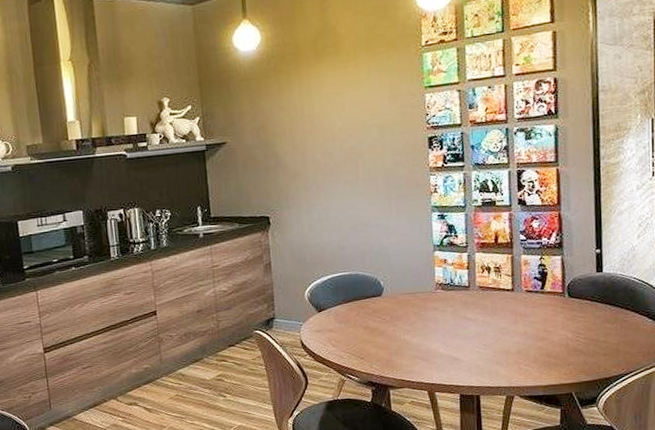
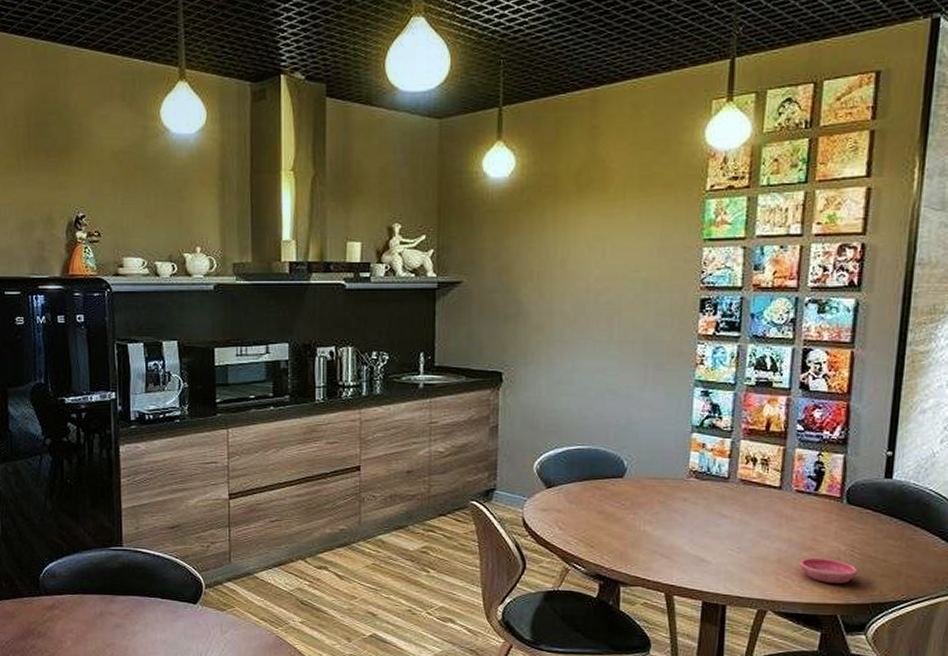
saucer: none [535,345,584,366] -> present [799,557,858,583]

